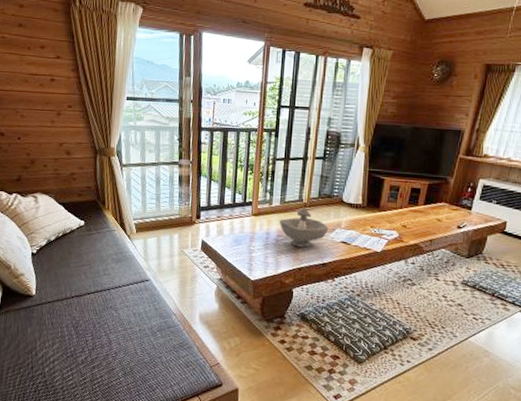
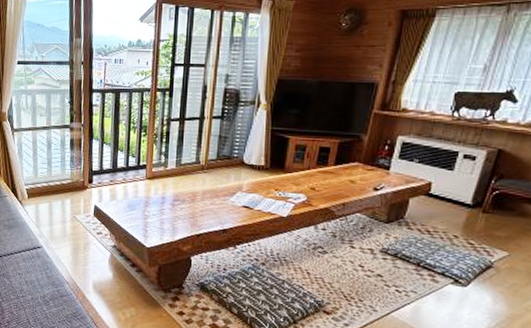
decorative bowl: present [279,207,328,248] -> none [175,170,228,213]

